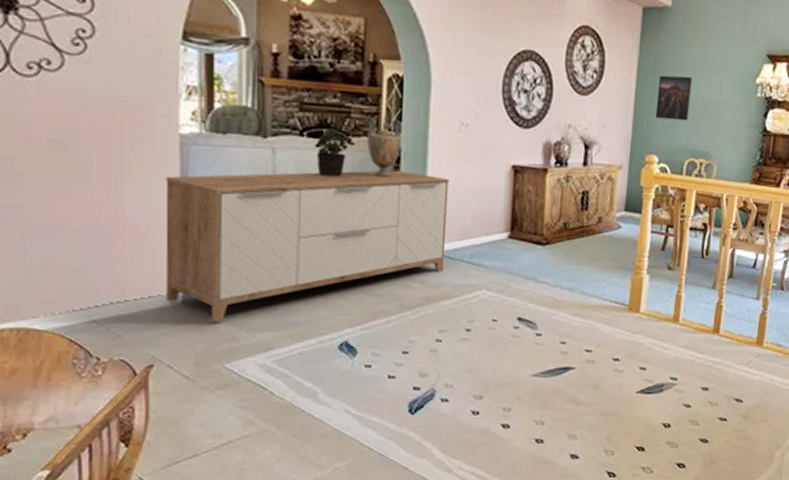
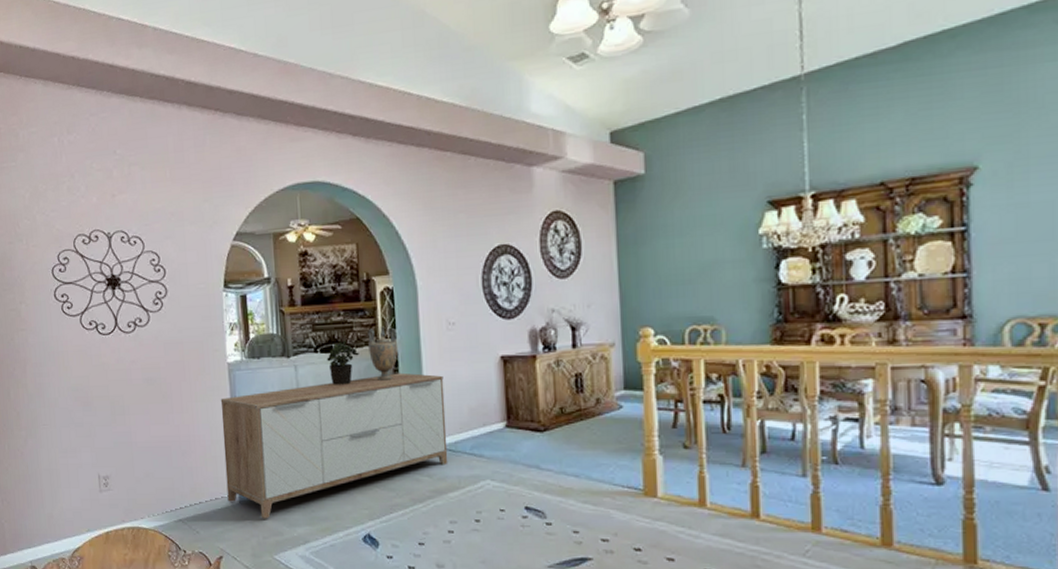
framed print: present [655,75,692,121] -> none [642,240,682,290]

